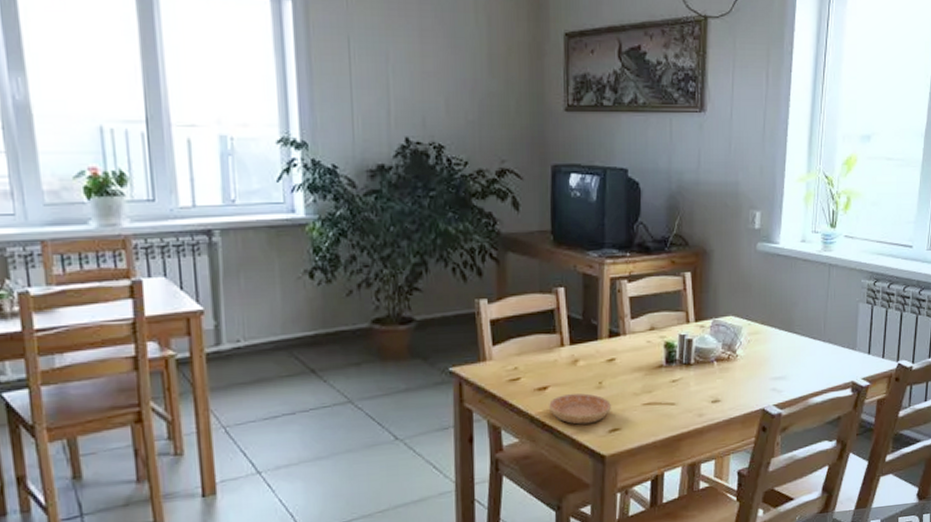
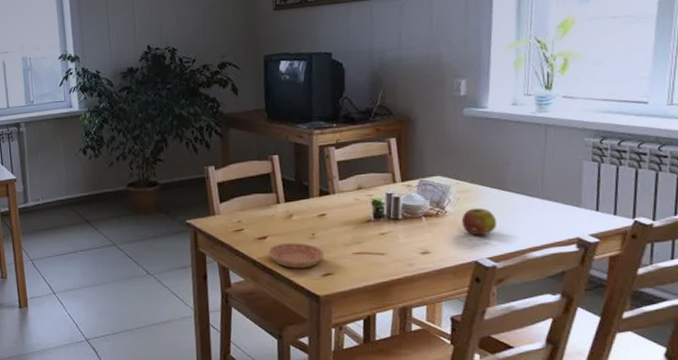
fruit: none [751,351,784,382] -> present [461,208,497,236]

